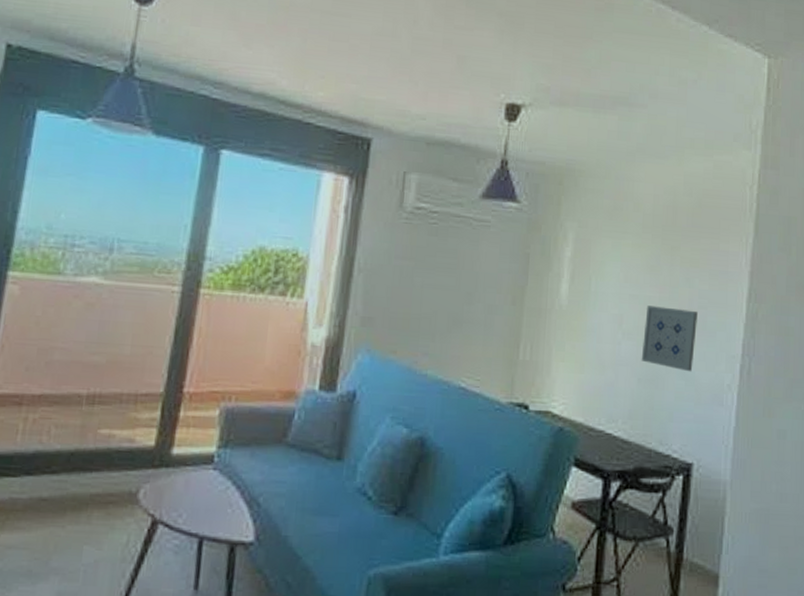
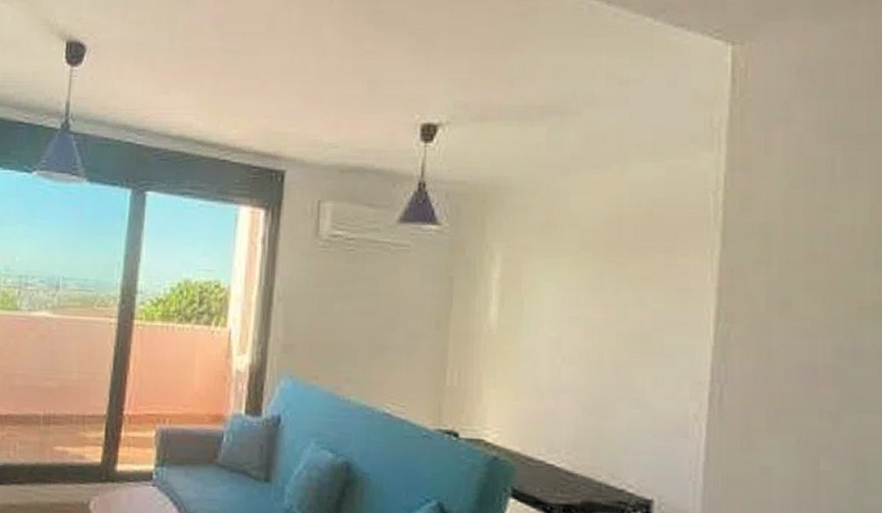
wall art: present [641,305,698,372] -> none [585,328,652,400]

